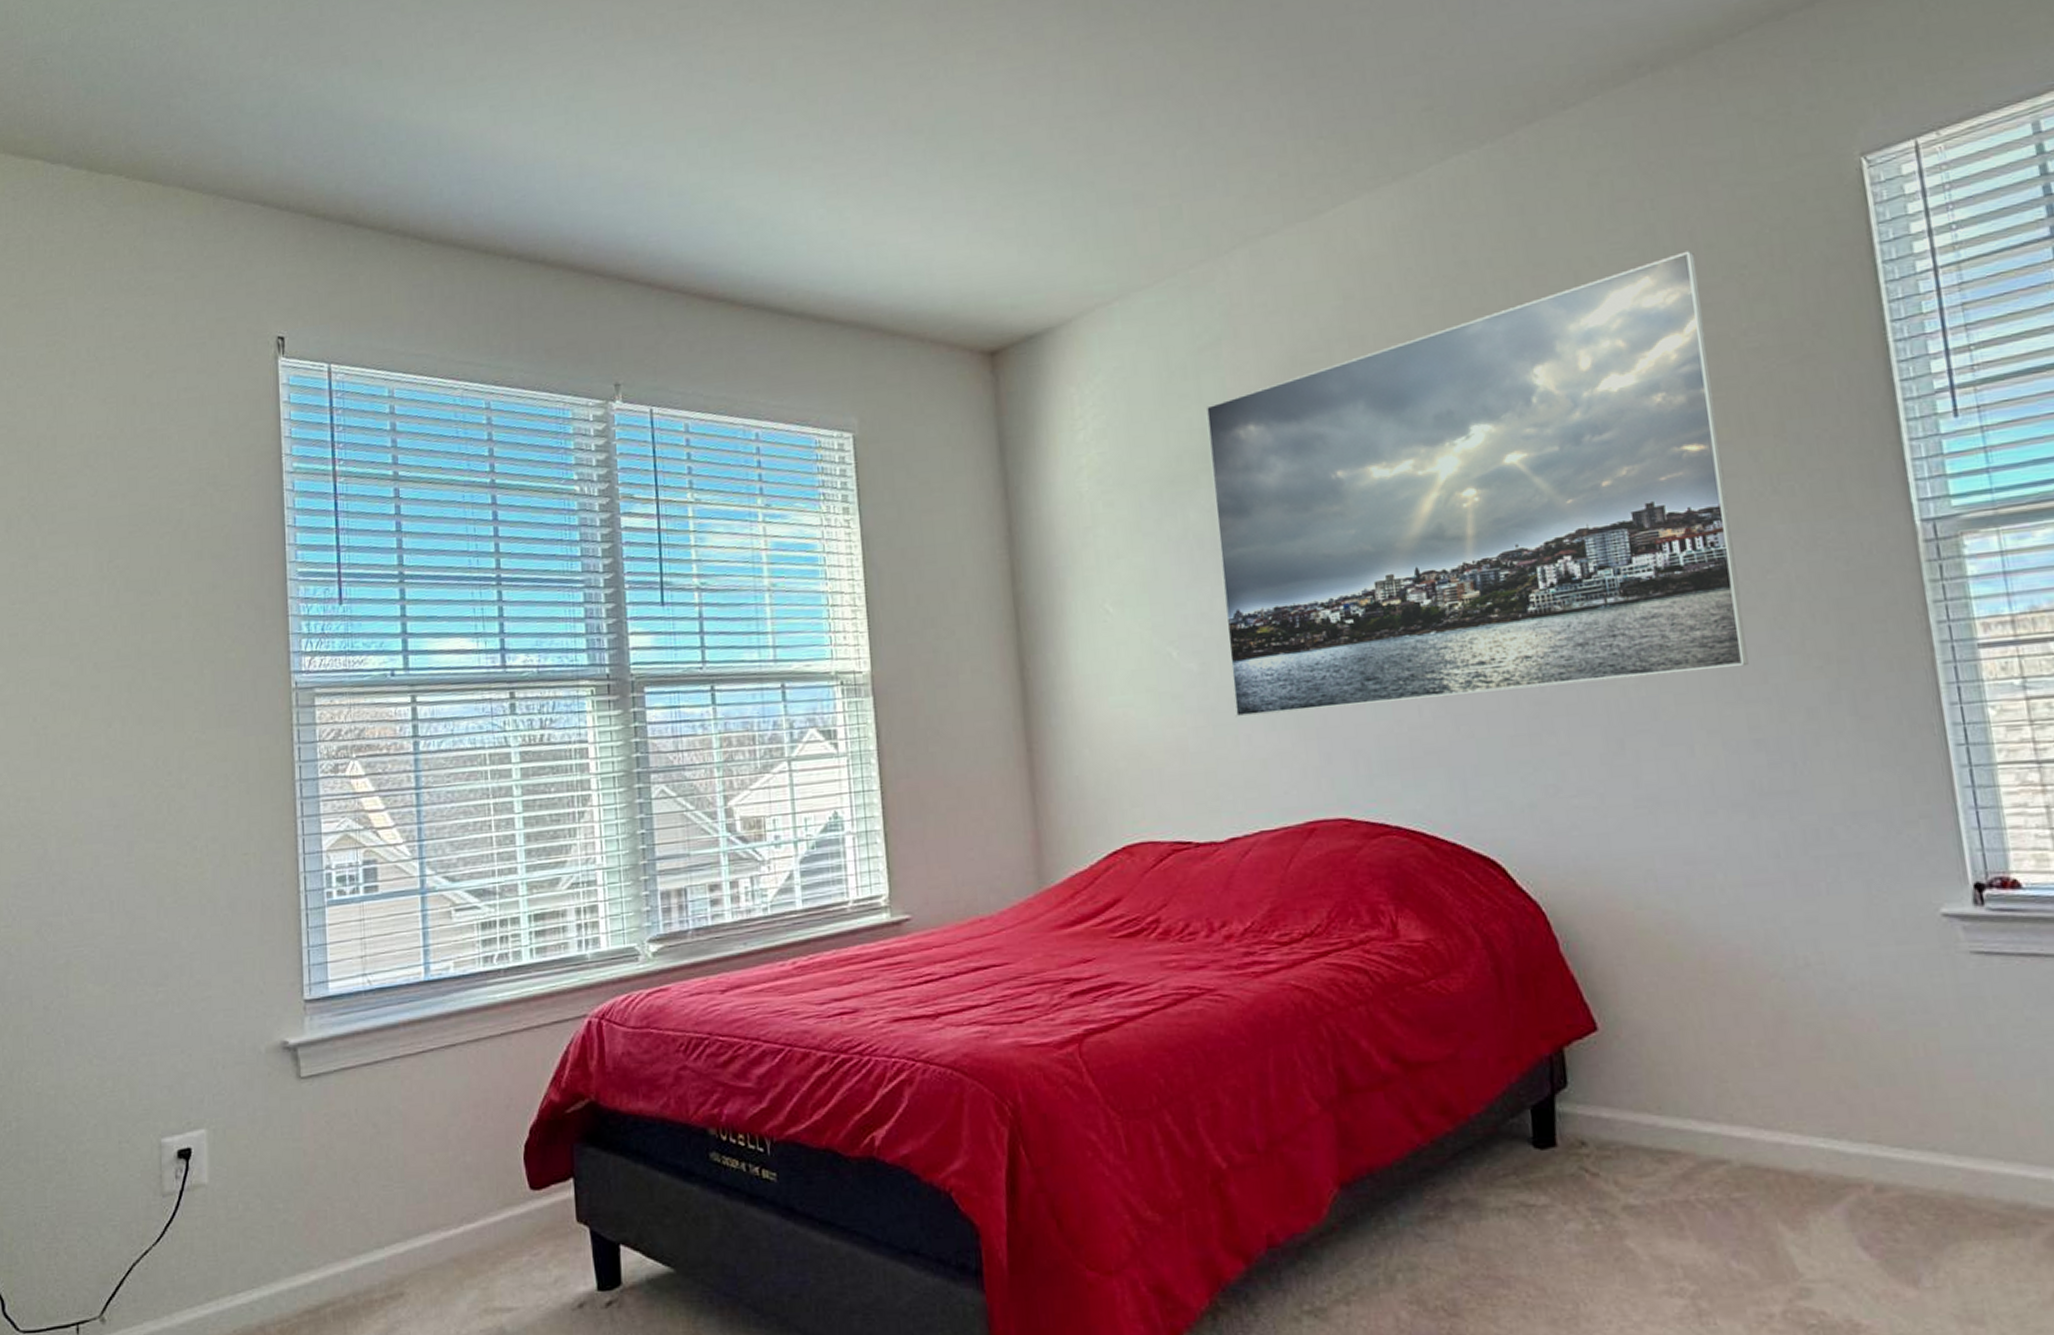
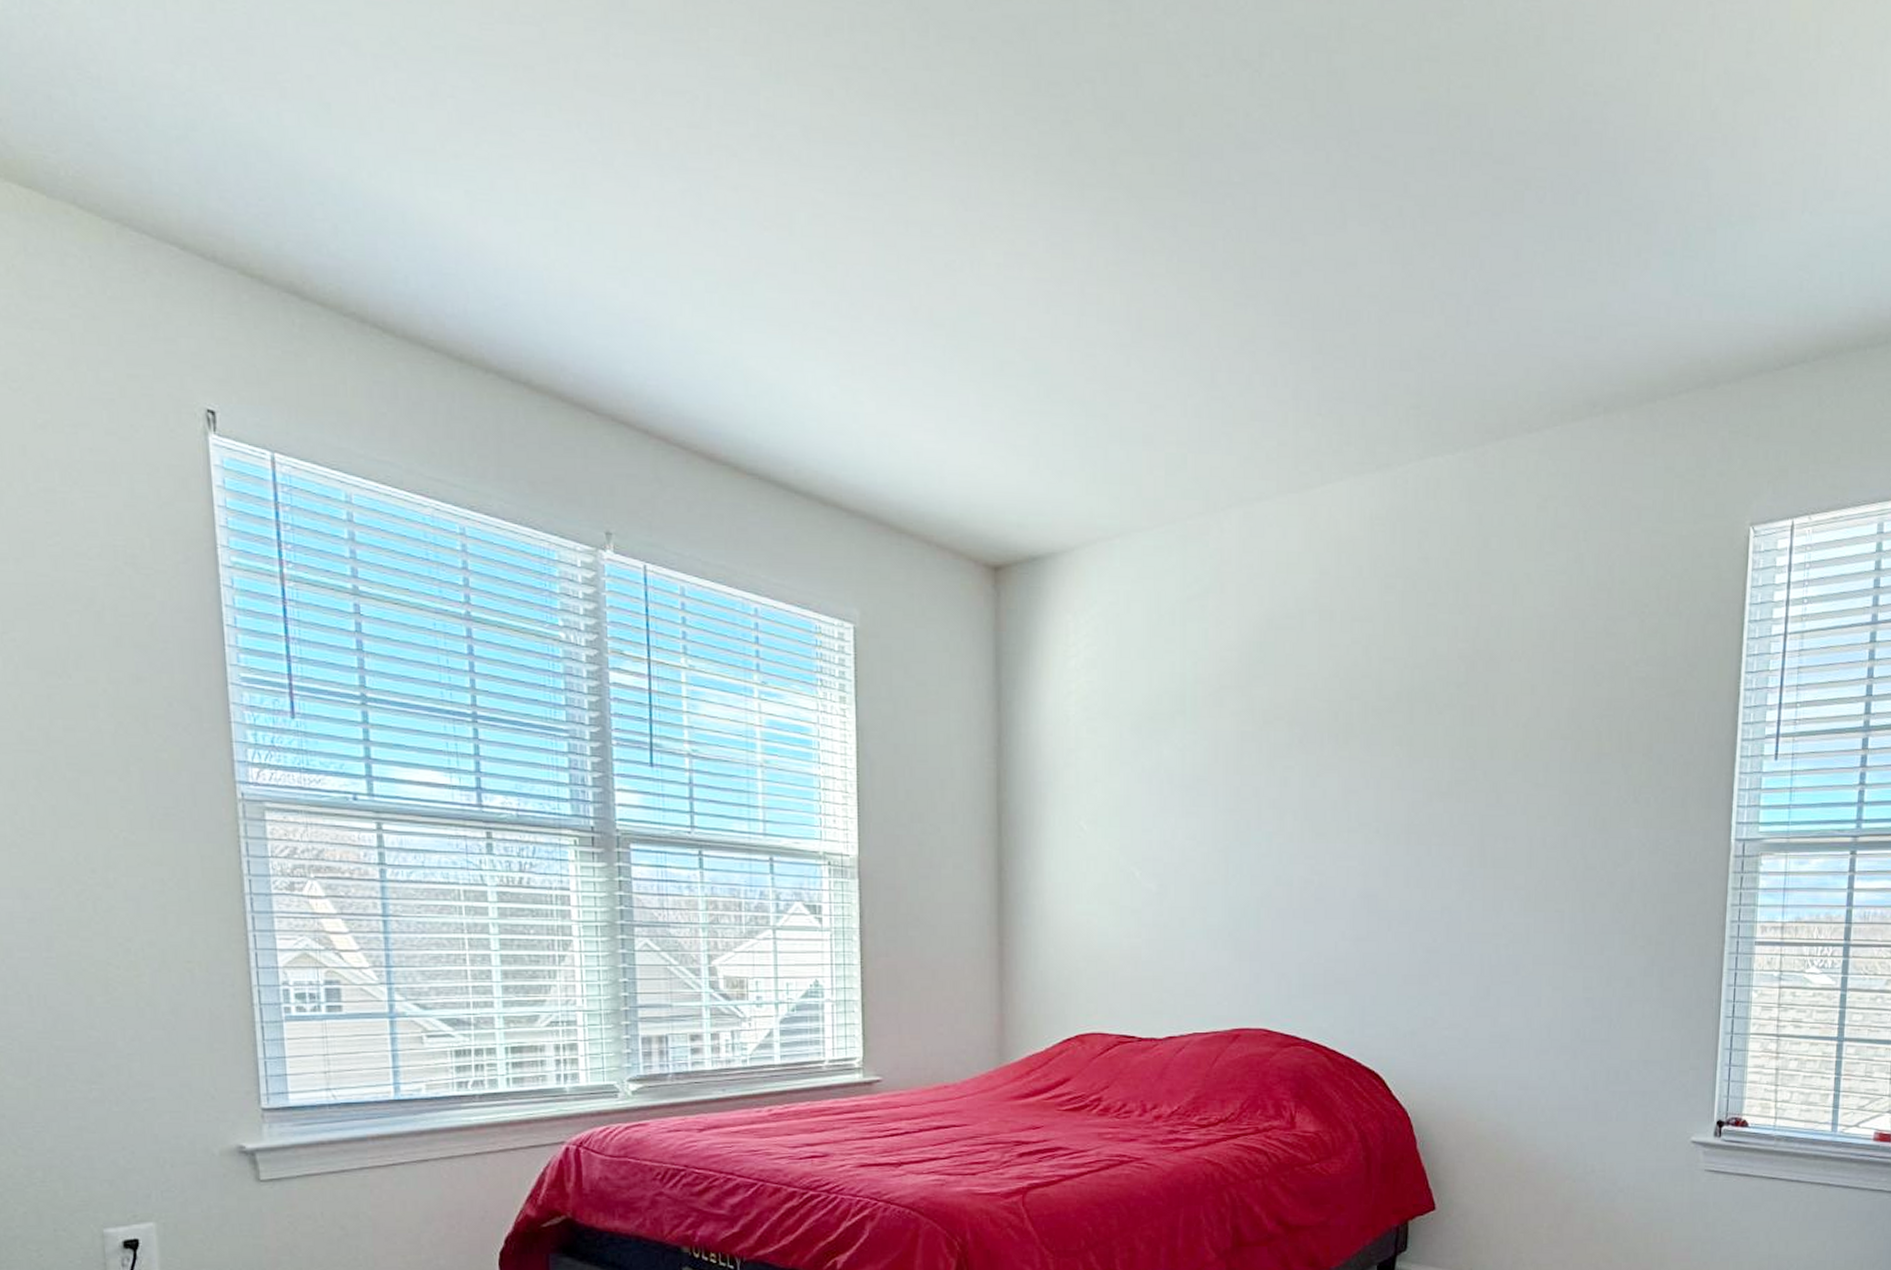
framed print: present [1205,250,1749,718] -> none [1184,583,1610,939]

